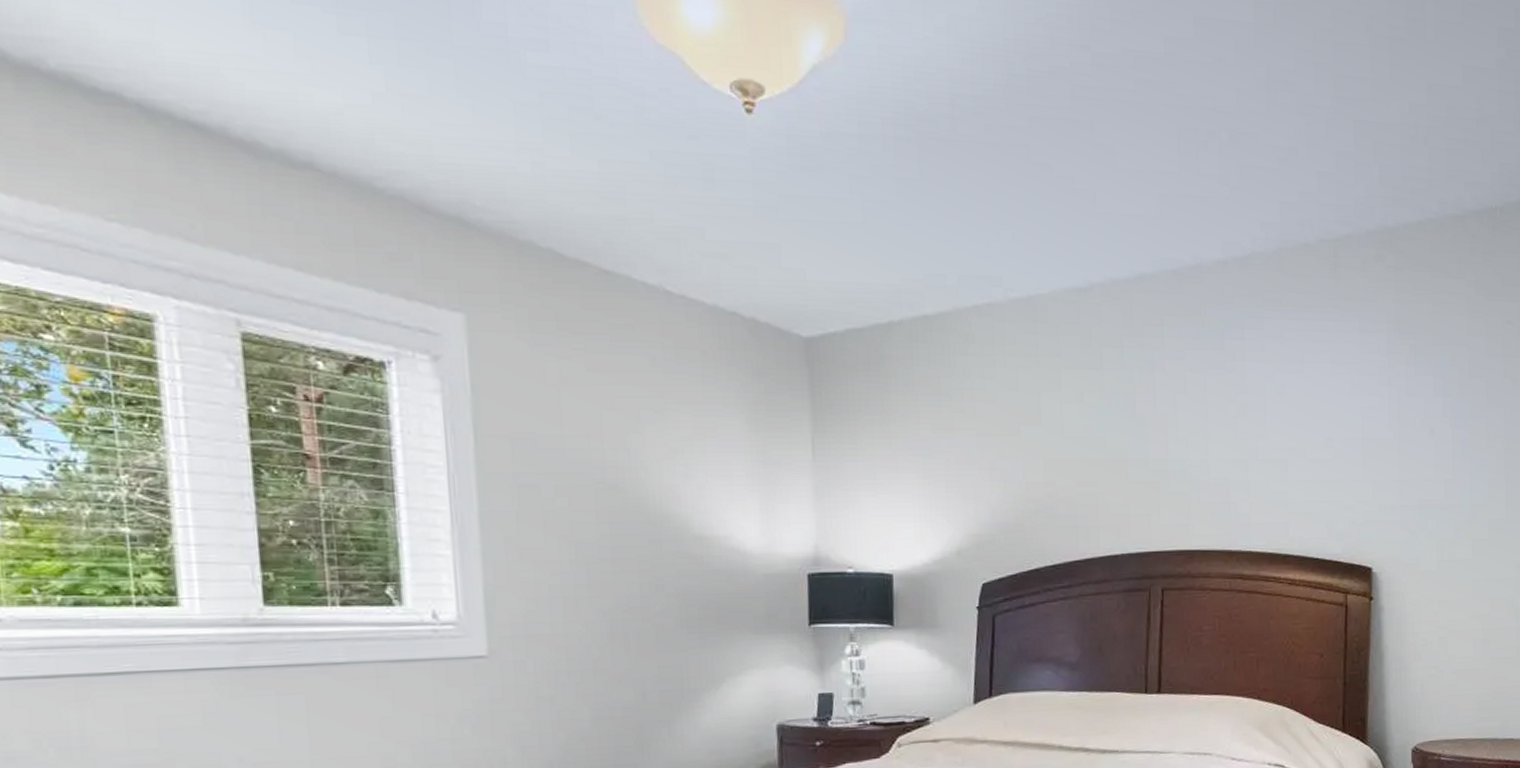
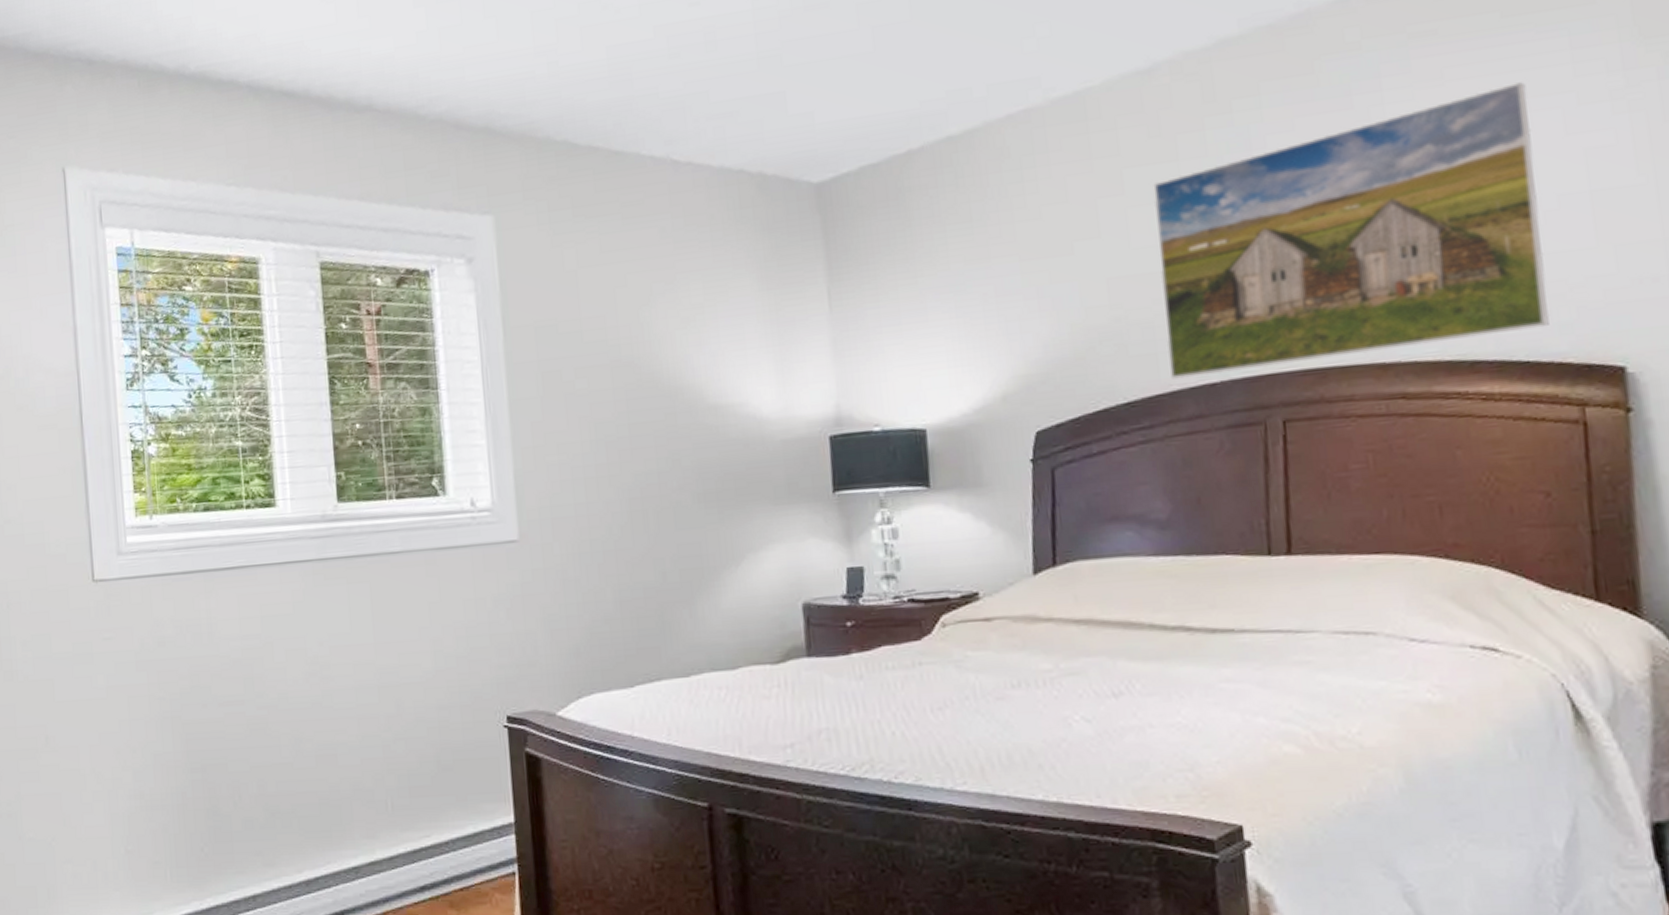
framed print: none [1082,350,1333,549] -> present [1153,82,1549,379]

